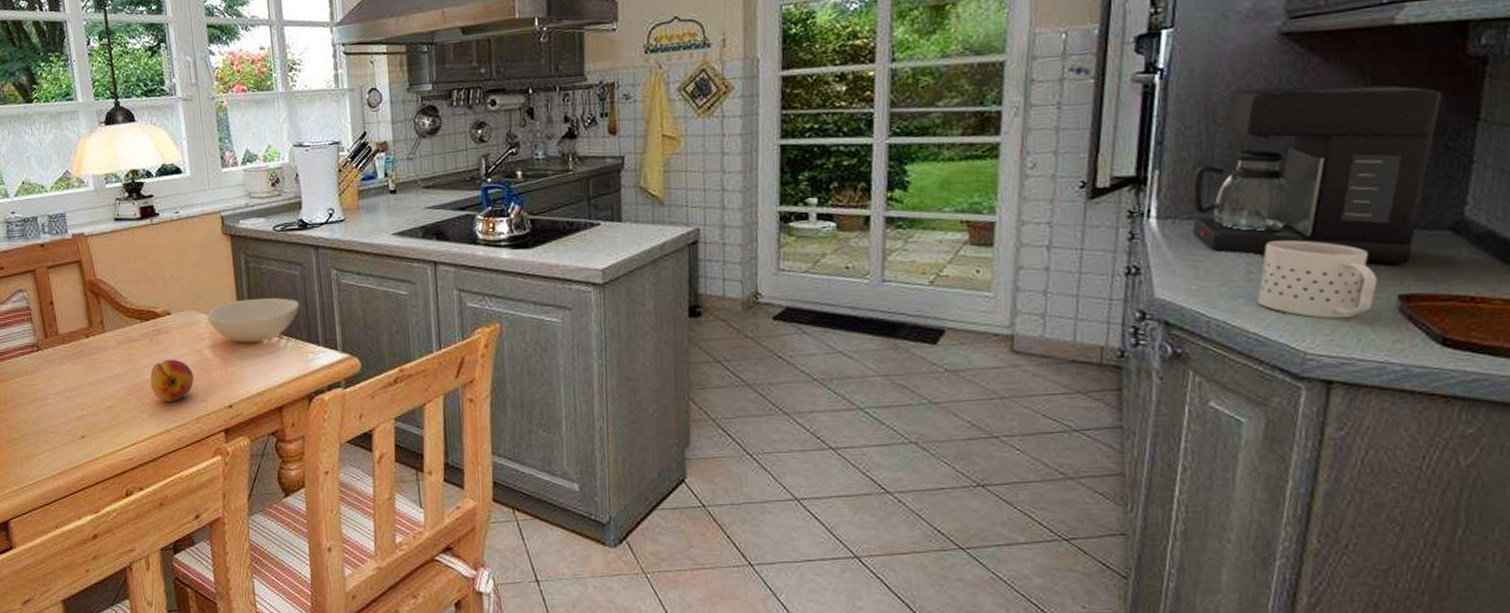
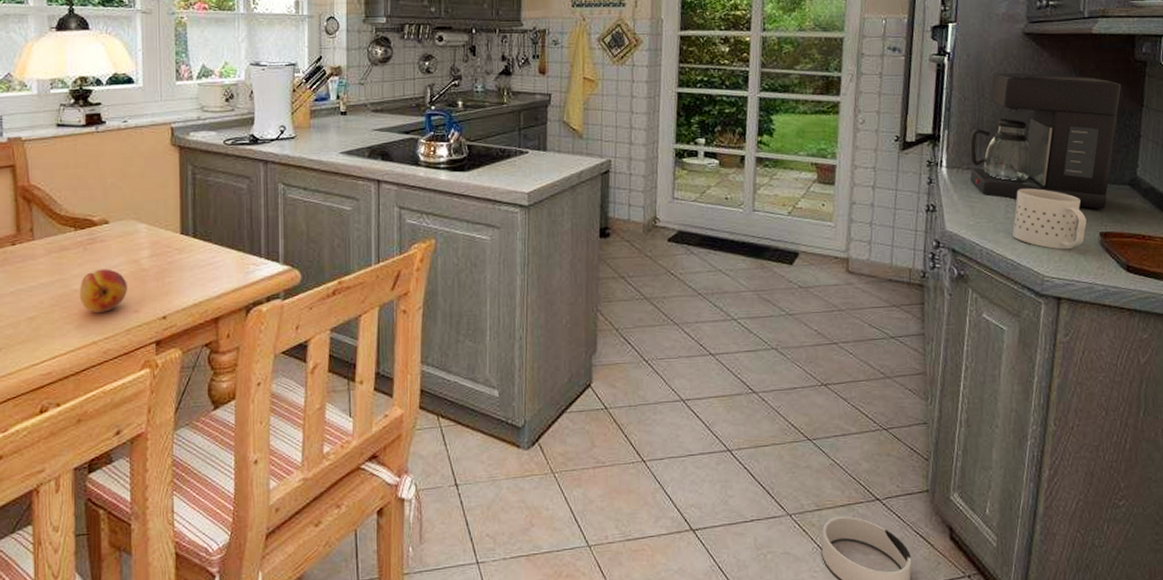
bowl: present [207,297,300,343] -> none [148,209,245,254]

